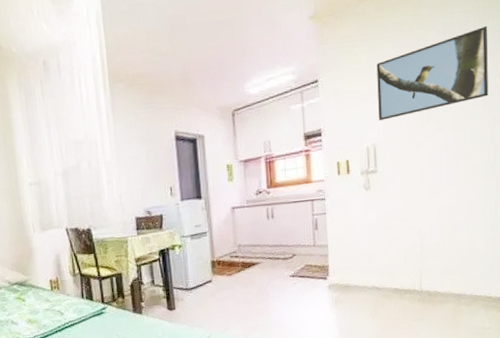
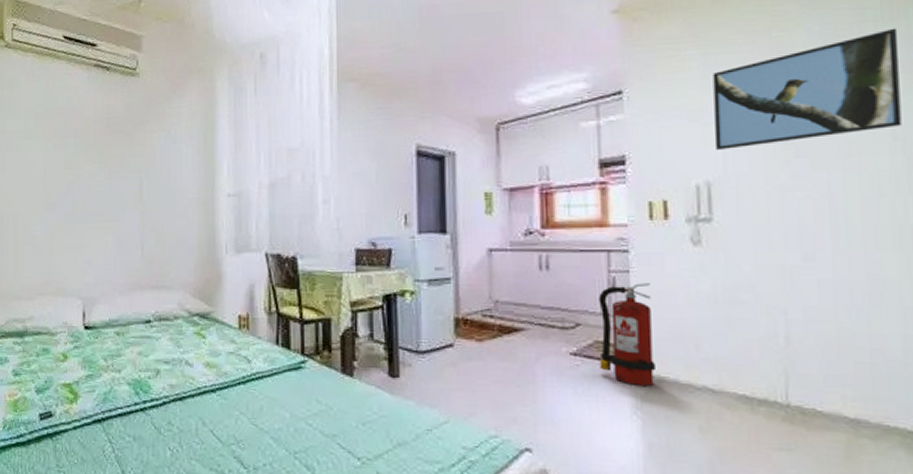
fire extinguisher: none [307,220,344,292] -> present [599,283,655,387]

